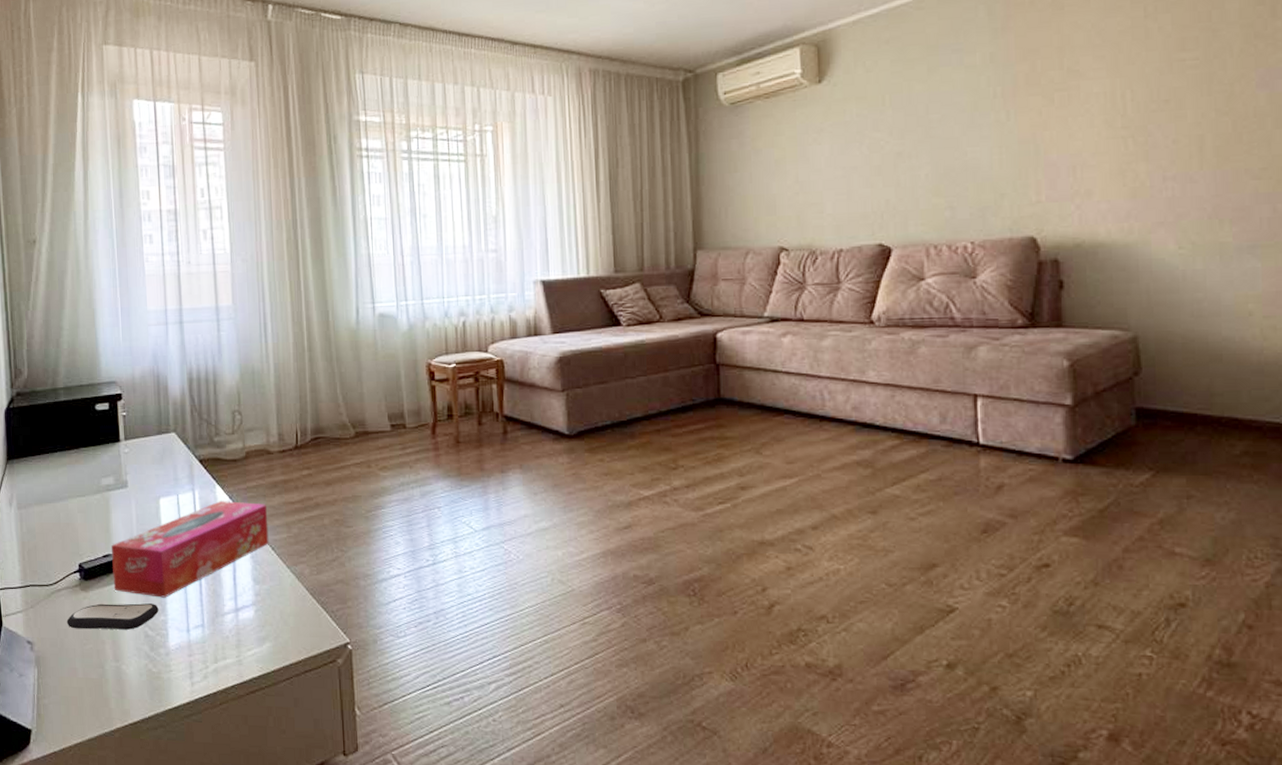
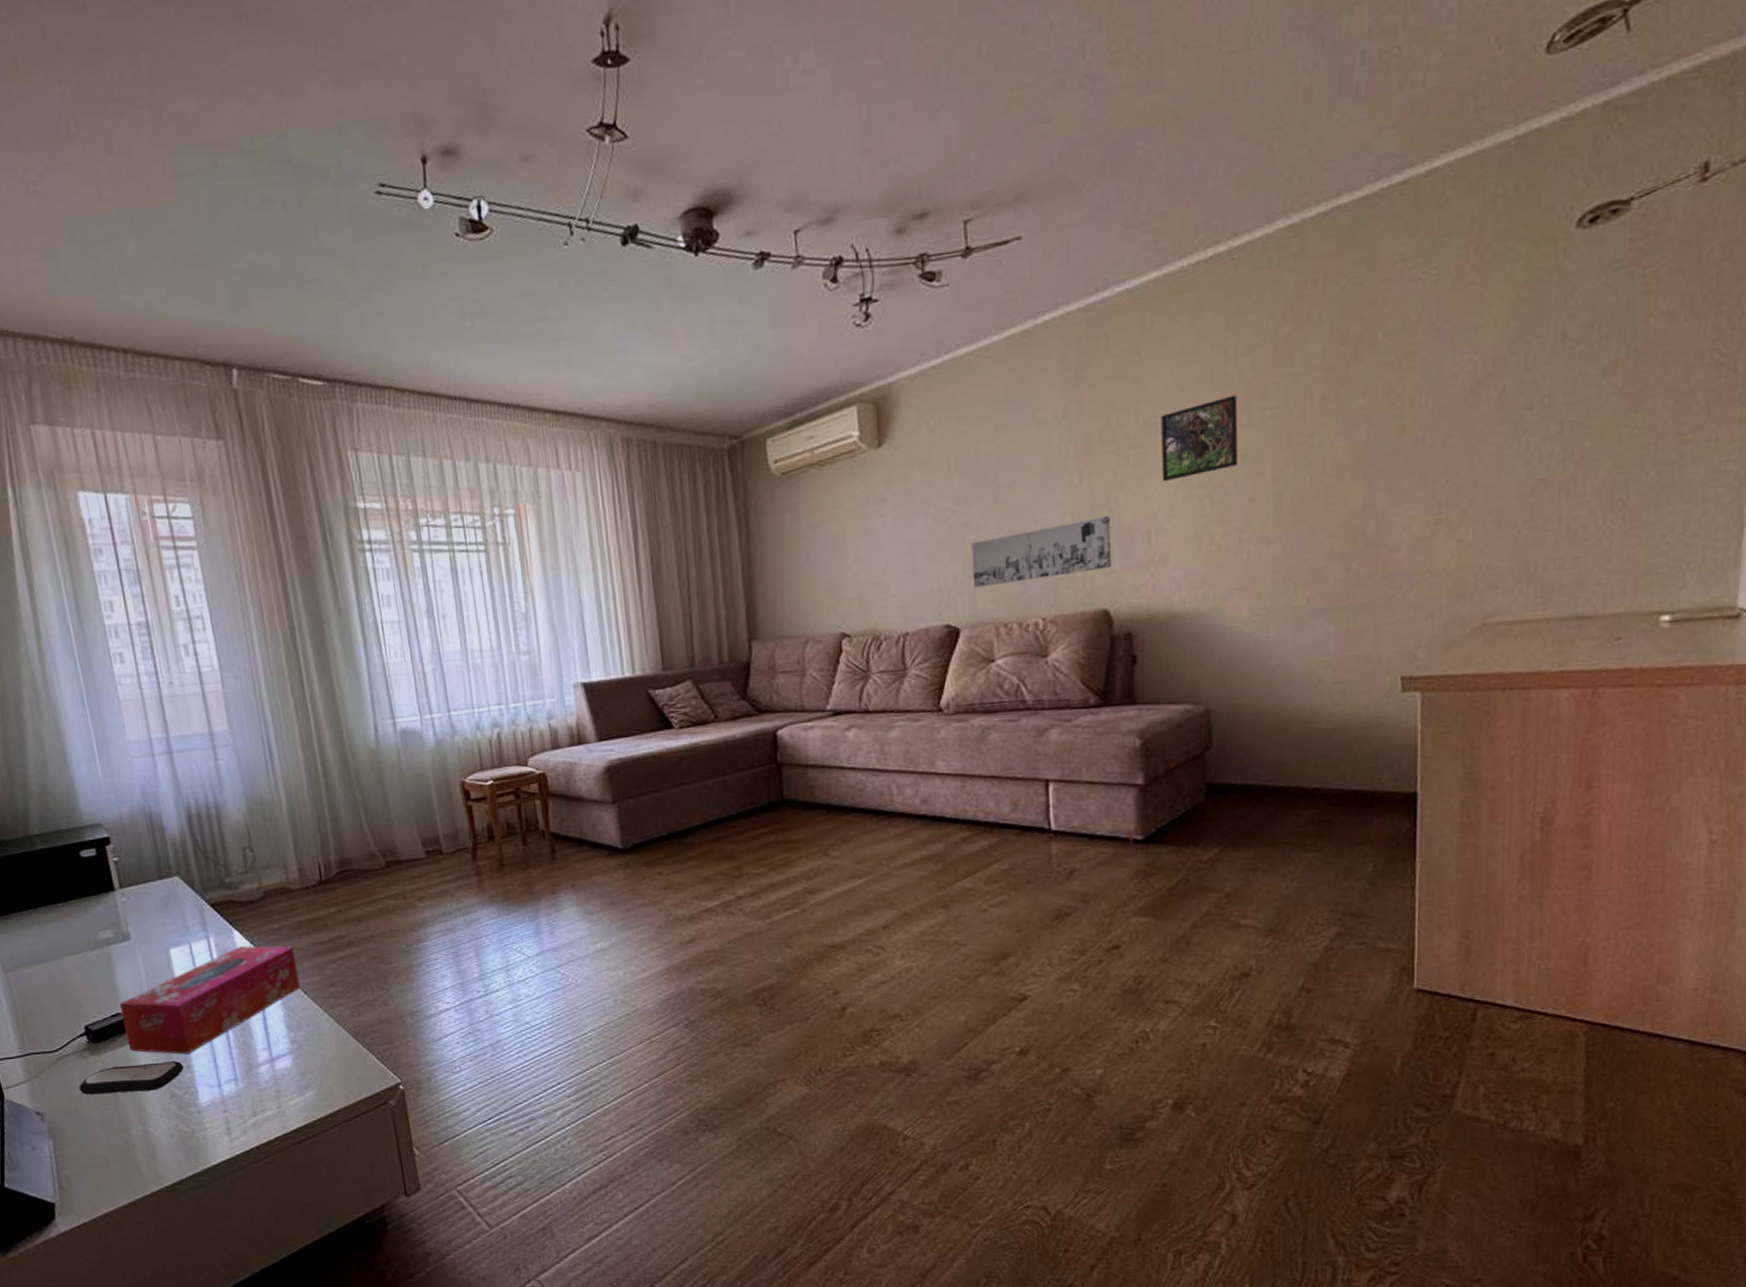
wall art: none [903,151,1039,211] -> present [971,516,1112,588]
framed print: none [1084,47,1160,123] -> present [1161,395,1238,482]

